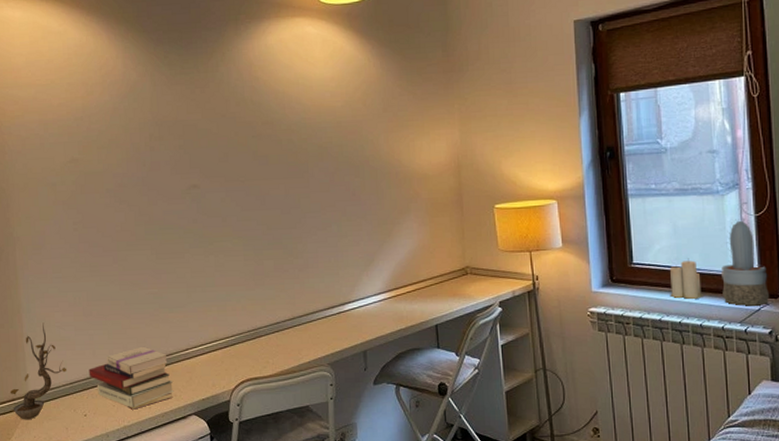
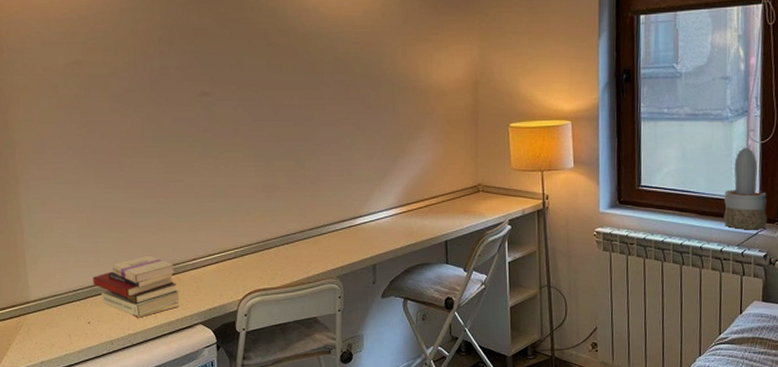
plant: present [10,322,67,420] -> none [10,229,70,327]
candle: present [670,258,705,300] -> none [674,182,707,223]

